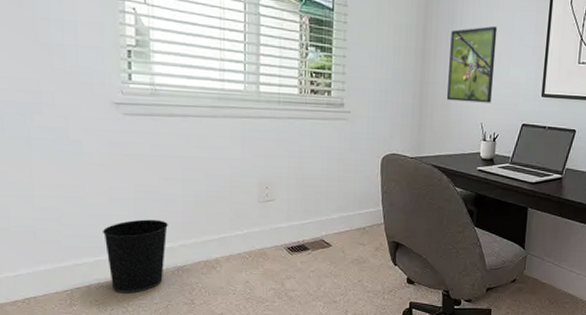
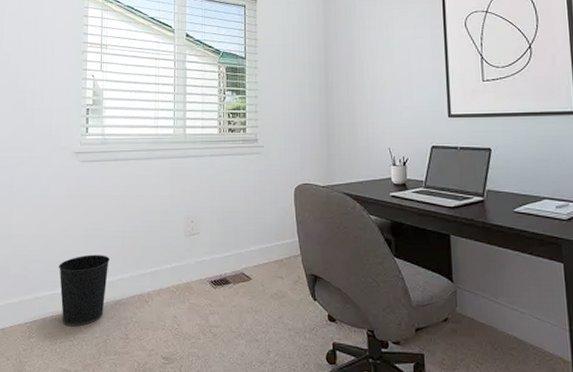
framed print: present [446,25,498,103] -> none [351,55,397,129]

